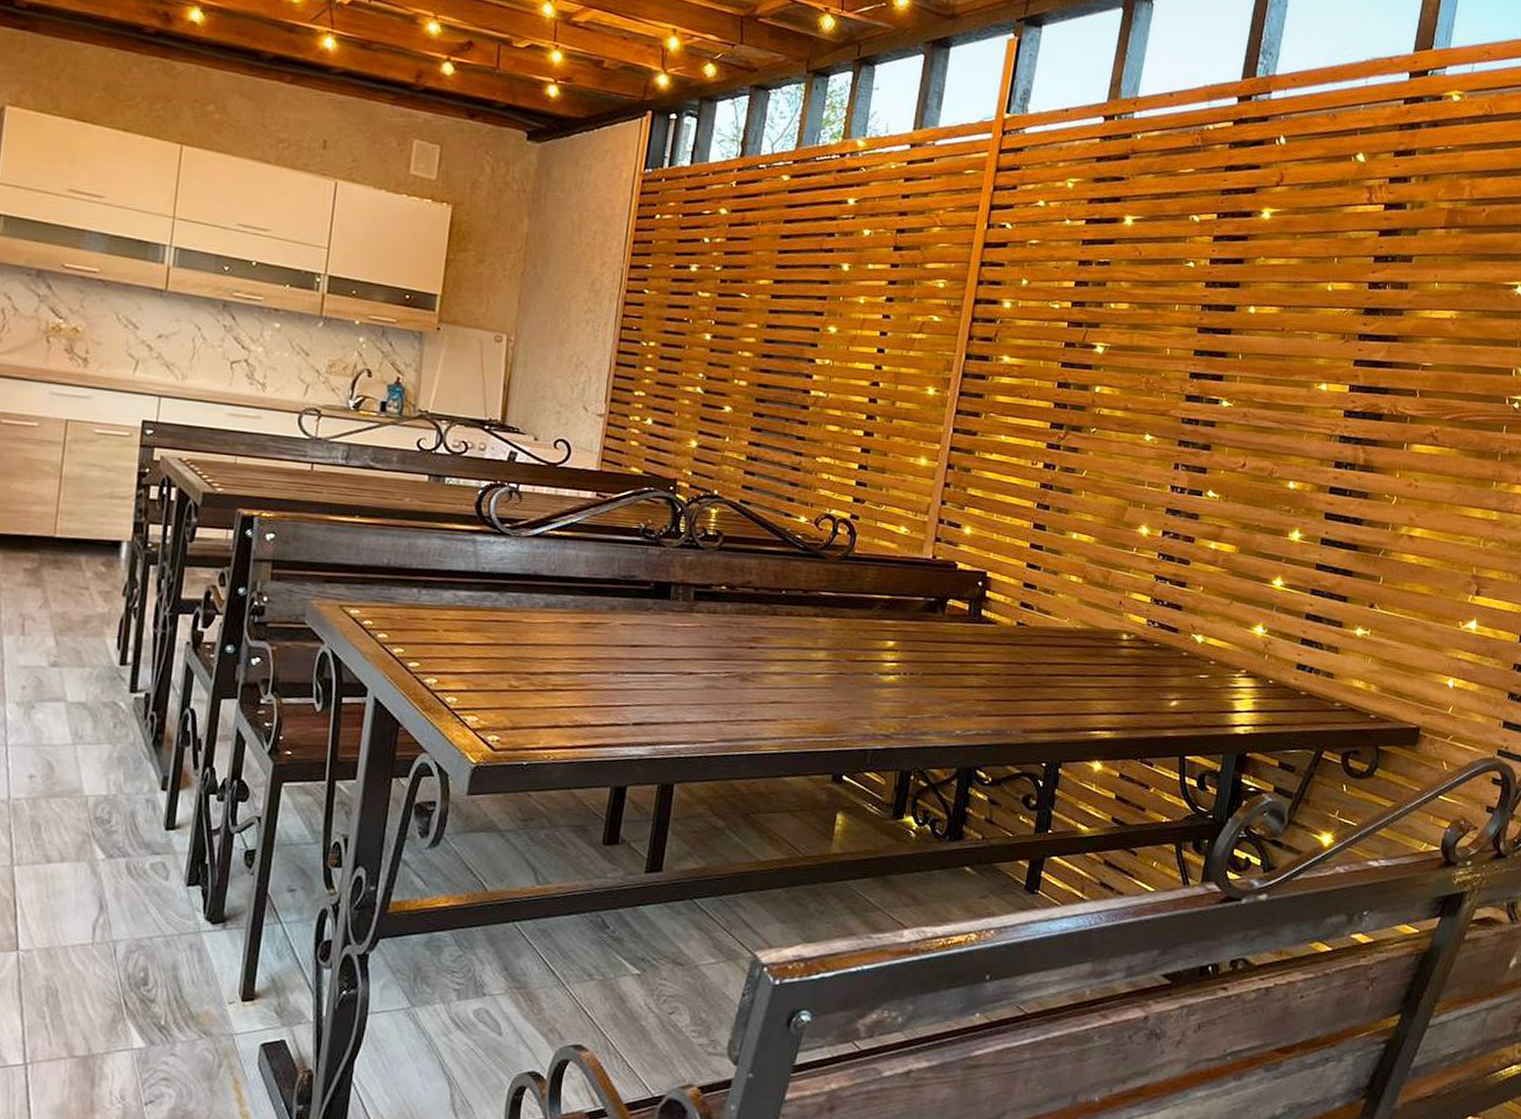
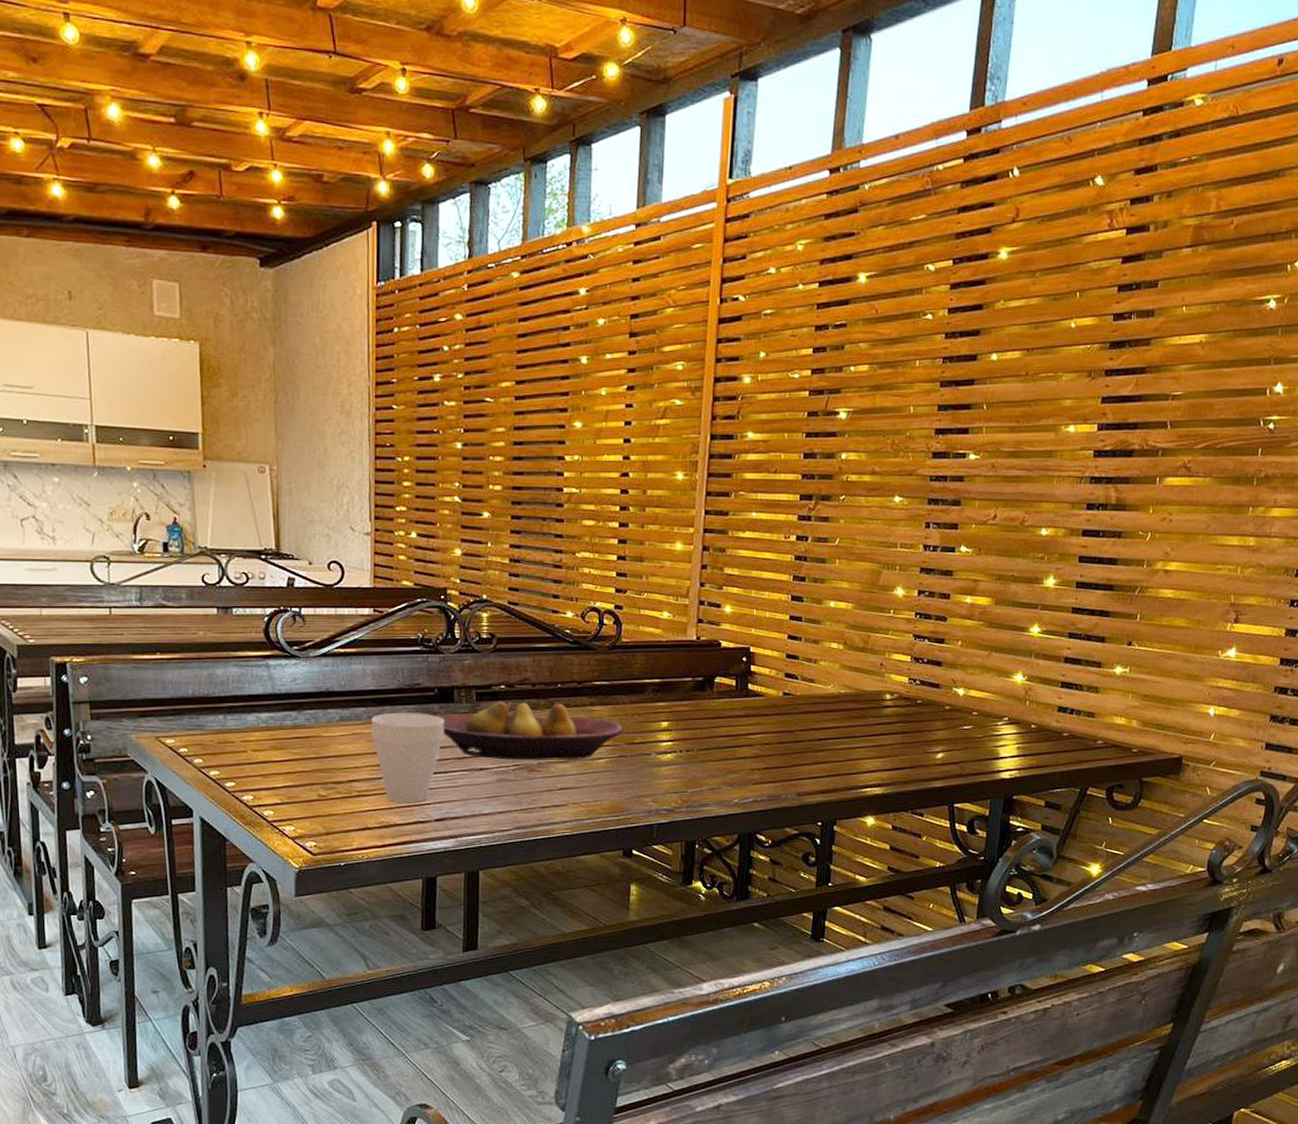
cup: none [575,603,657,703] -> present [370,712,445,803]
fruit bowl: none [652,602,846,673] -> present [439,701,623,761]

